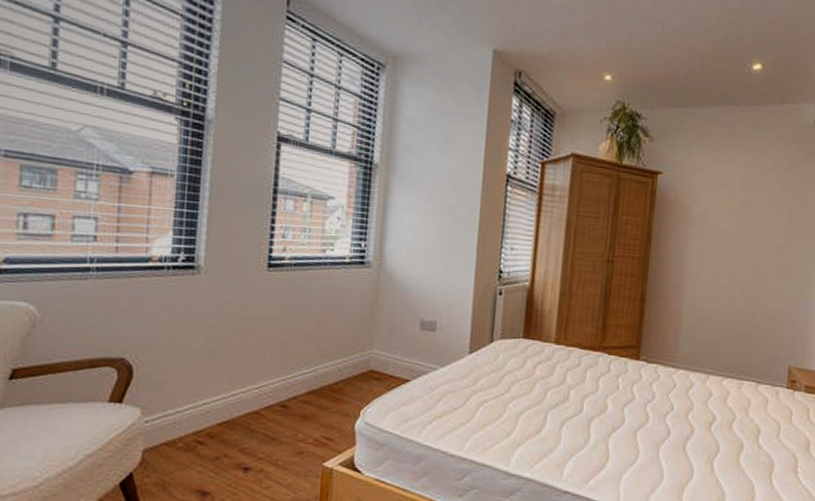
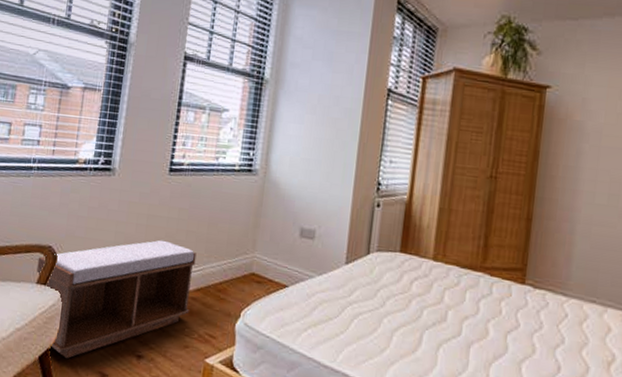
bench: none [107,342,306,481] -> present [36,239,197,358]

